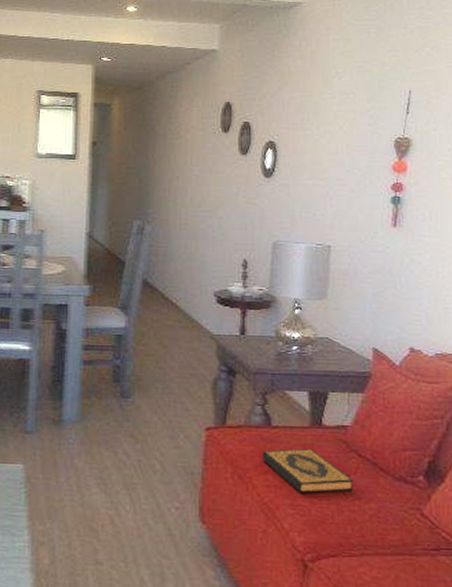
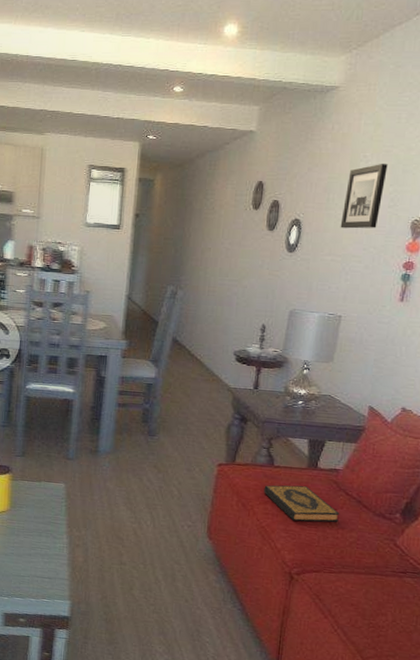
wall art: none [319,79,362,150] -> present [340,163,388,229]

